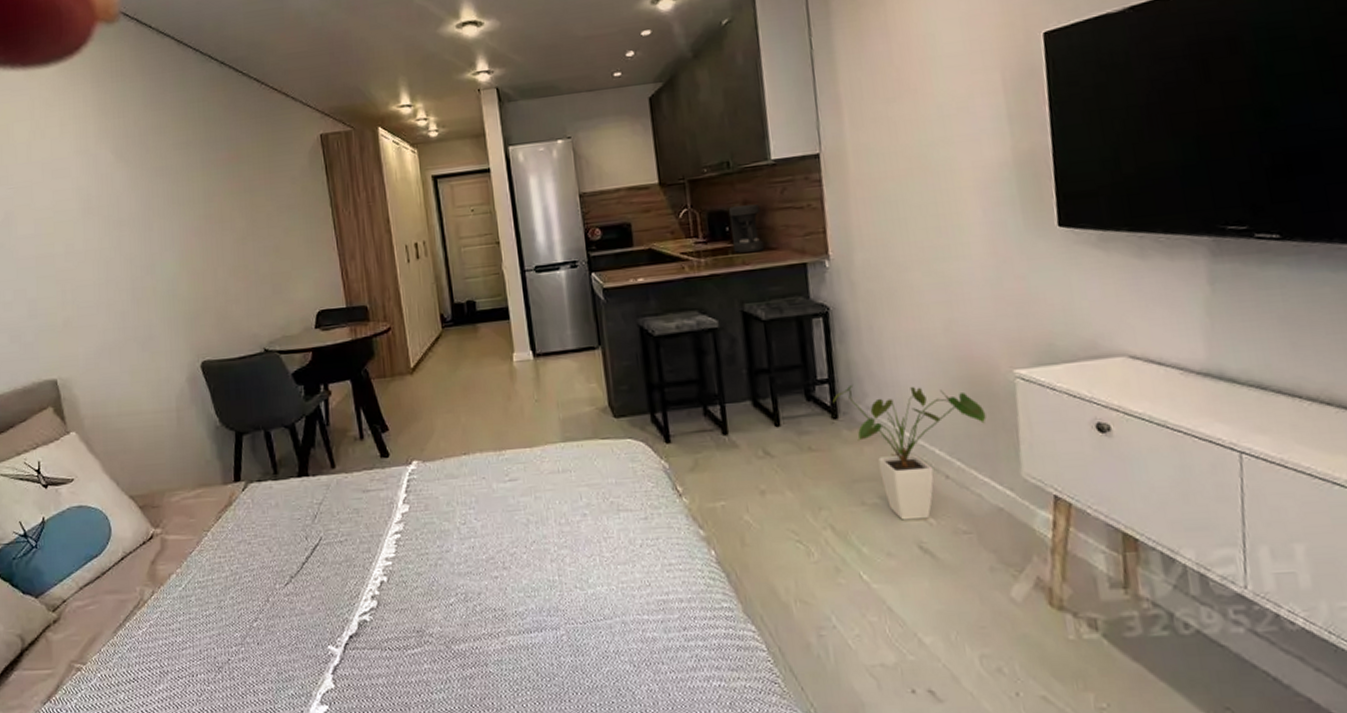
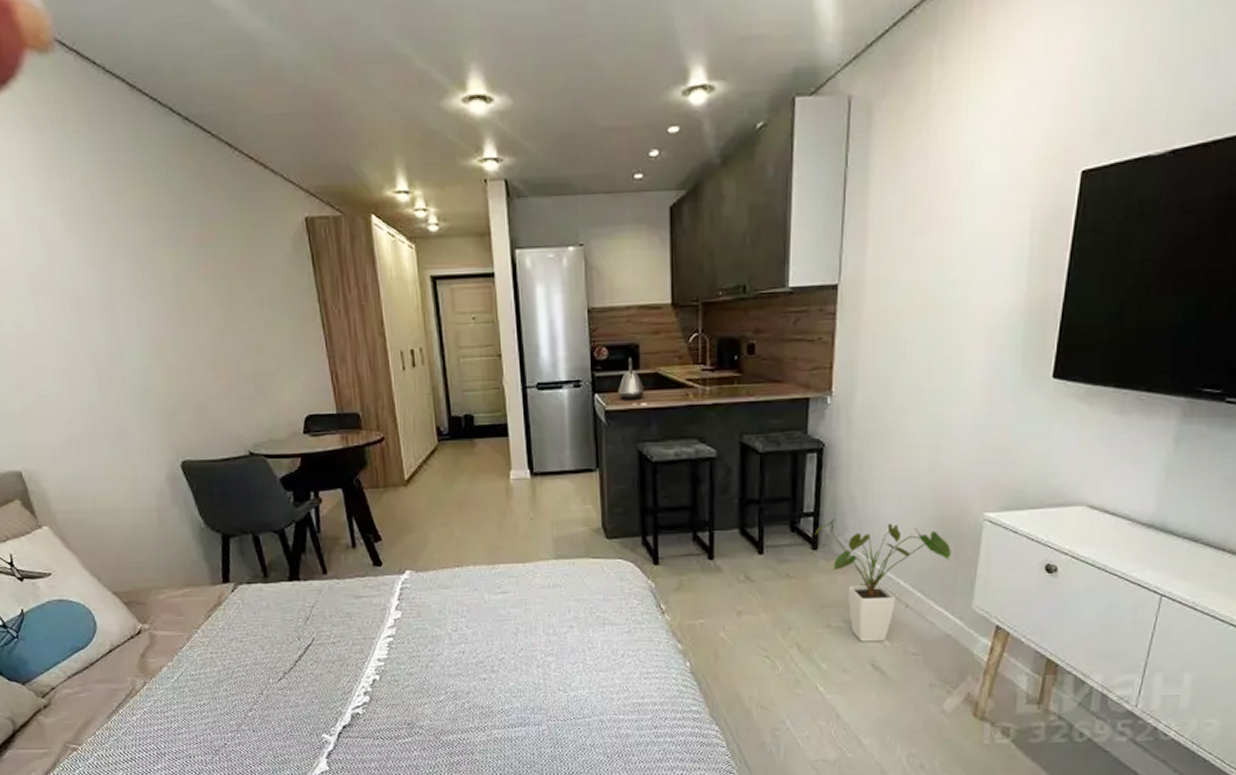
kettle: none [614,236,641,278] -> present [619,358,645,401]
coffee maker: present [729,204,765,254] -> none [740,334,771,384]

